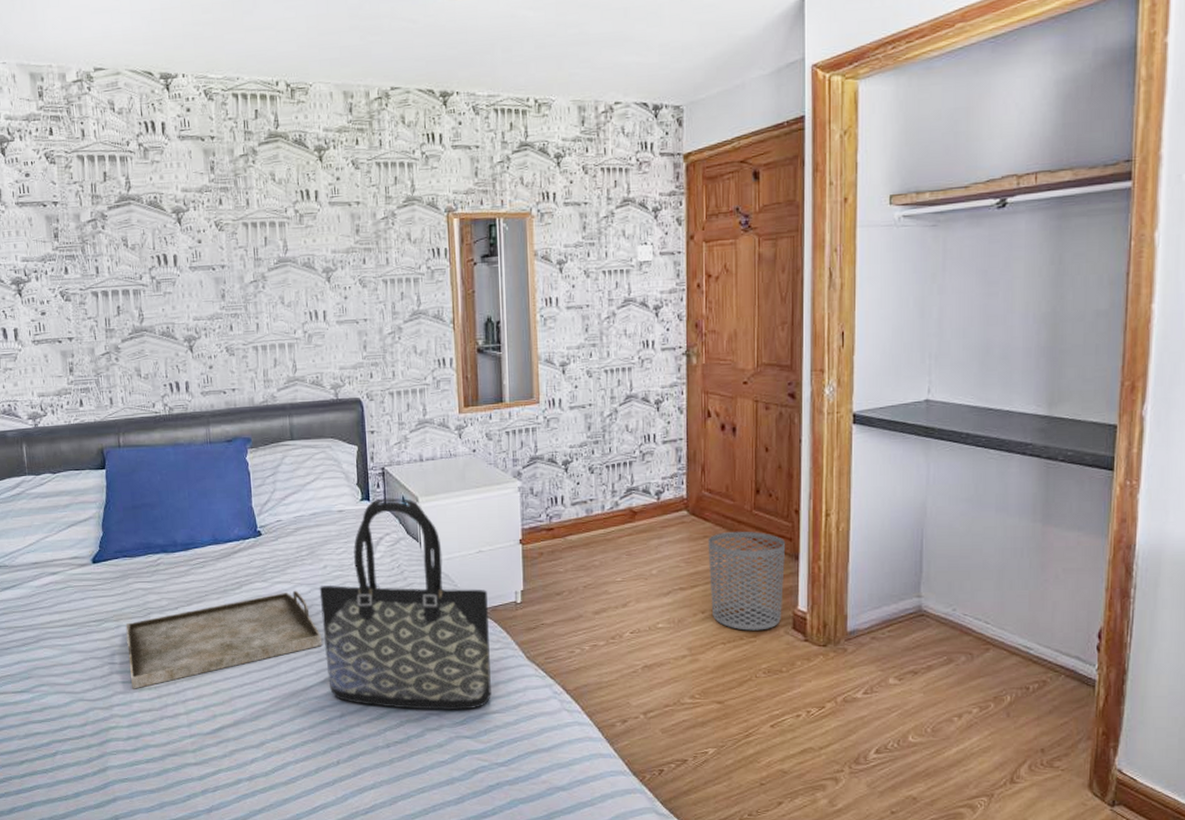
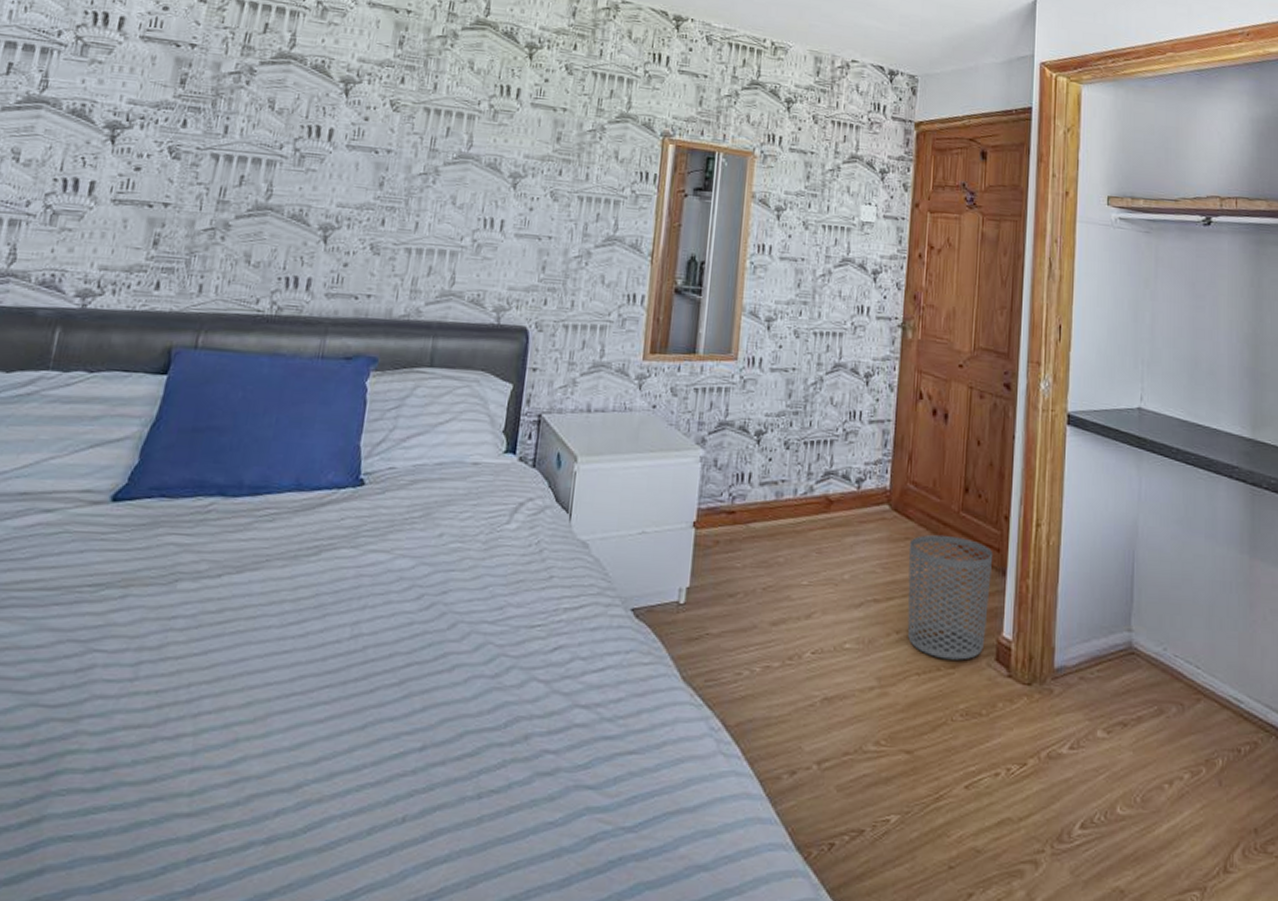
serving tray: present [125,590,323,689] -> none [120,563,417,693]
tote bag: present [319,498,491,711] -> none [414,453,644,749]

